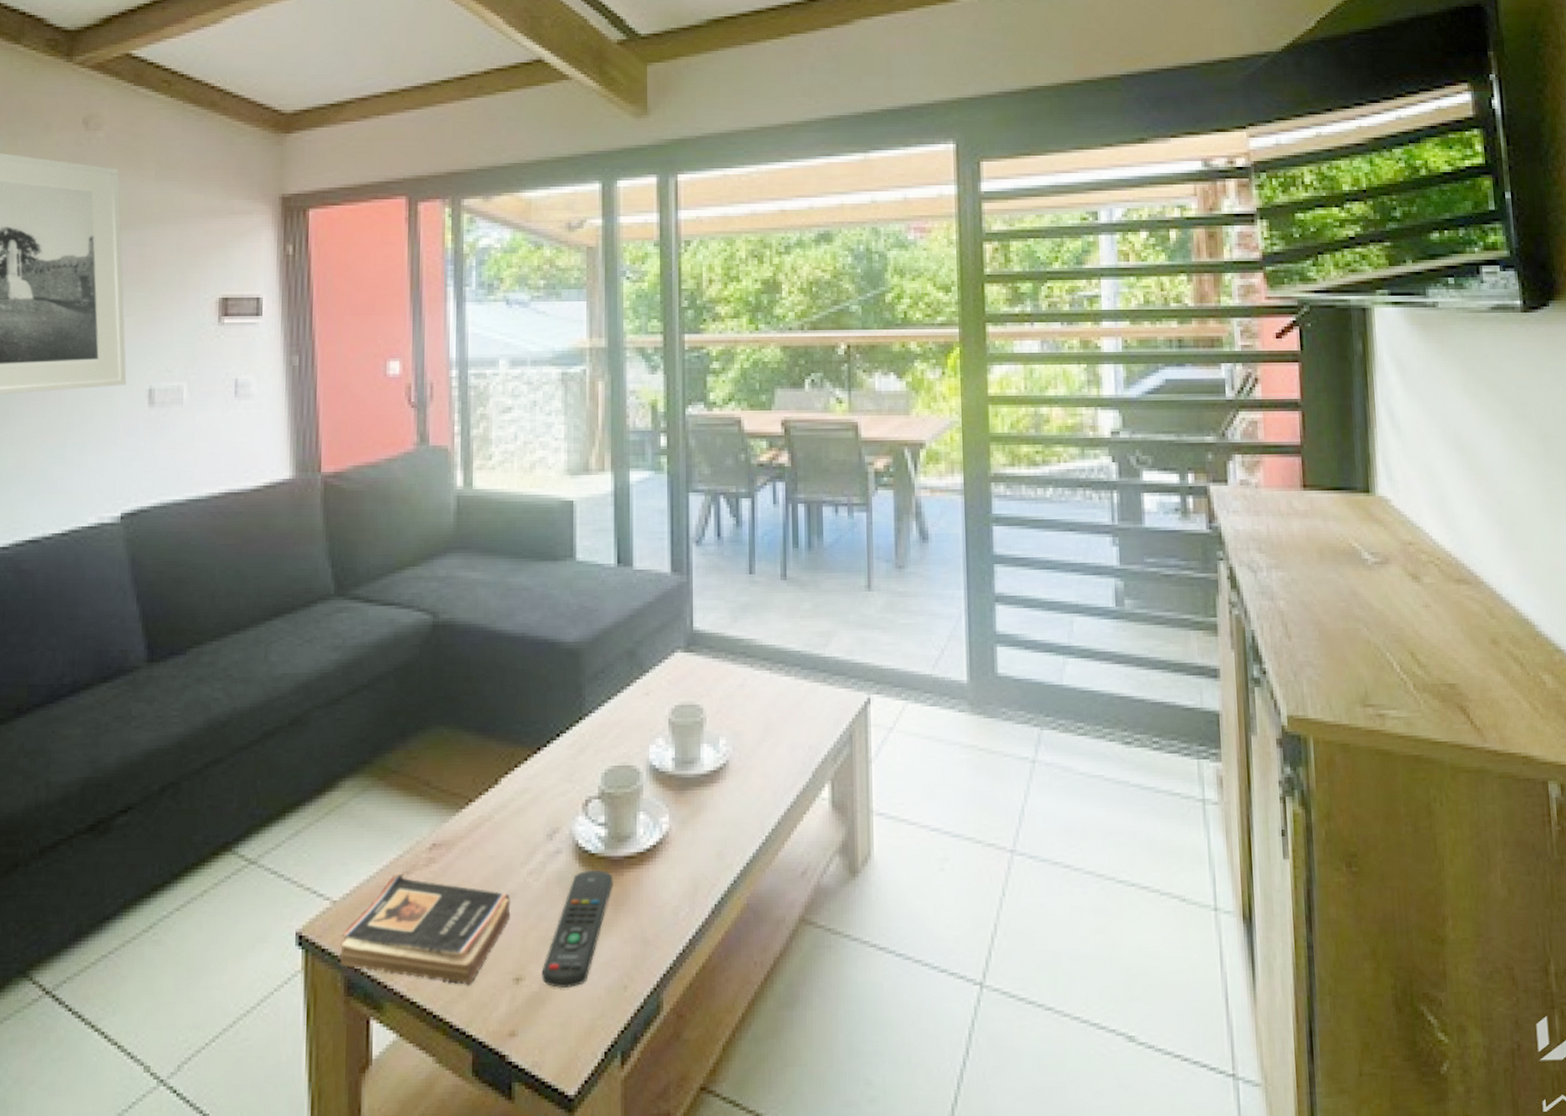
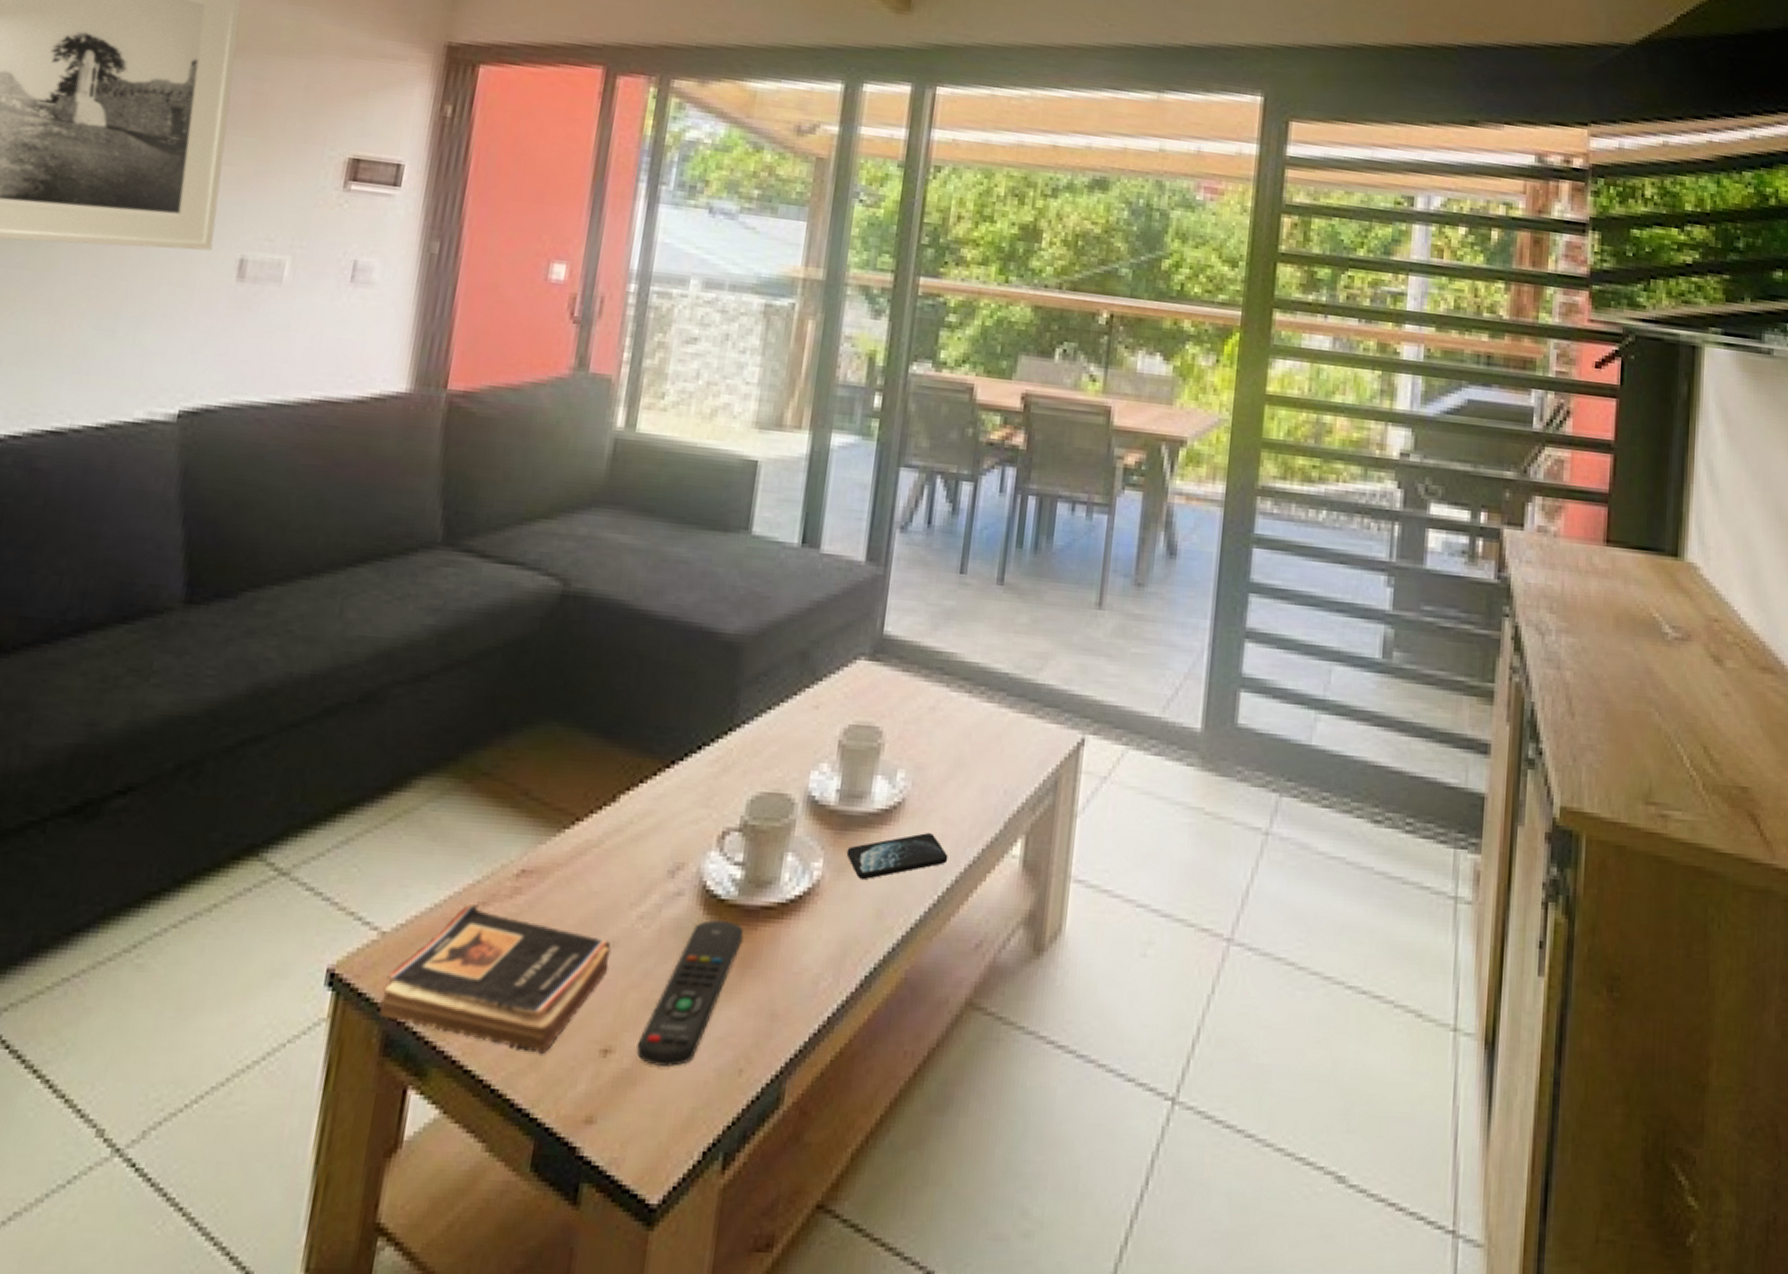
smartphone: none [687,786,770,829] -> present [846,833,948,881]

